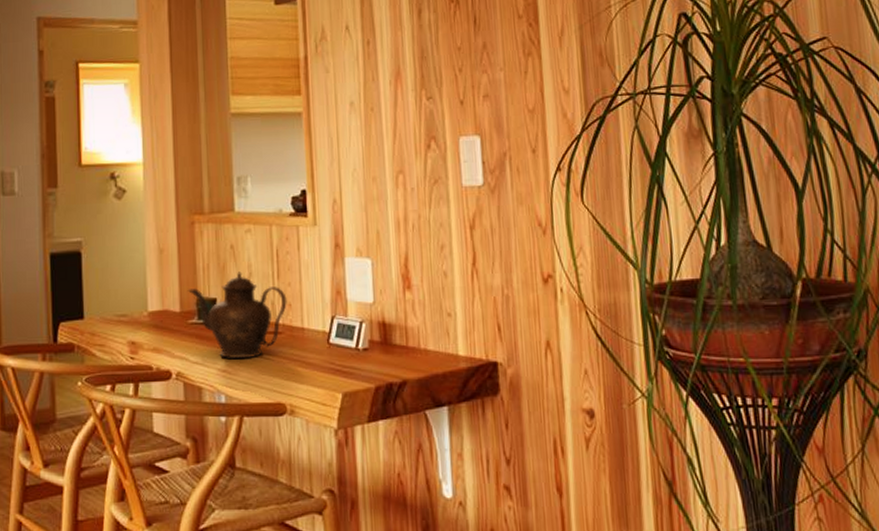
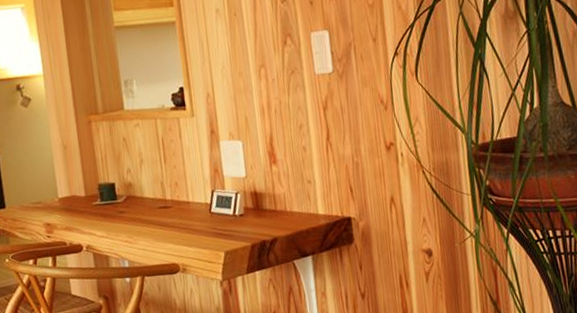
teapot: present [187,271,287,360] -> none [89,159,174,232]

